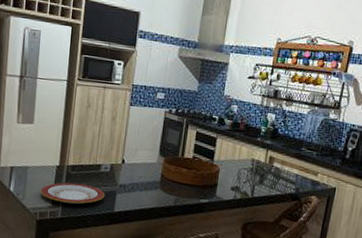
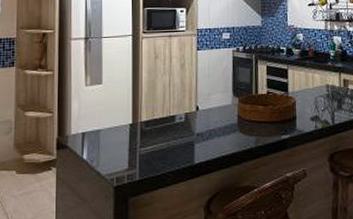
plate: present [41,182,105,204] -> none [116,139,183,164]

